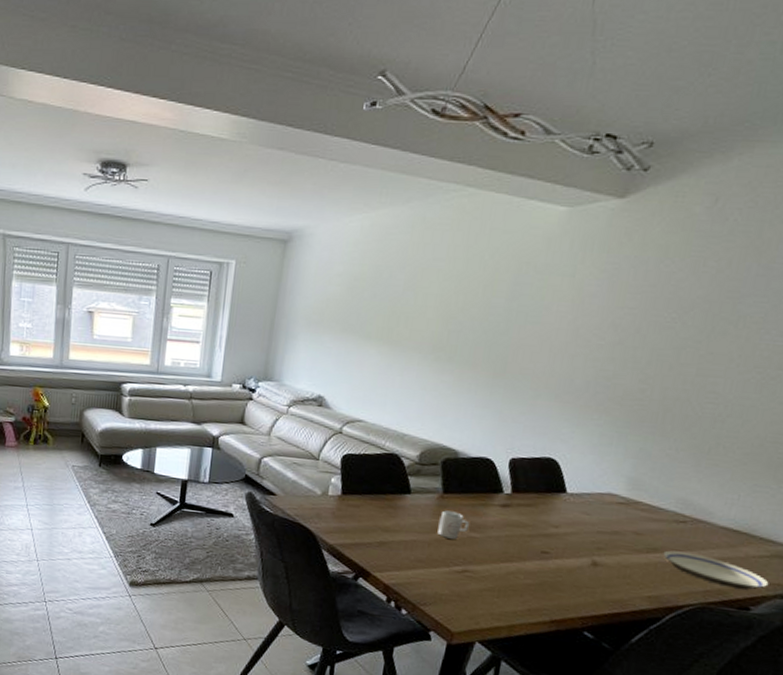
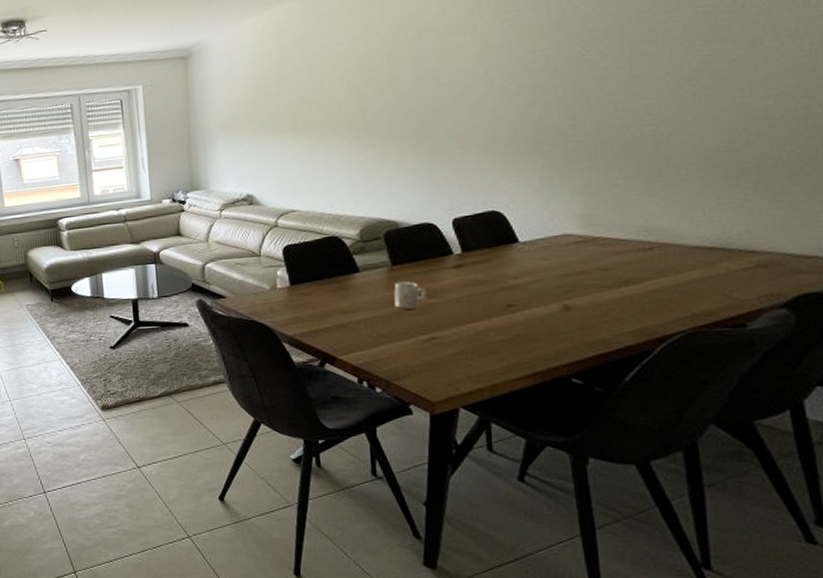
plate: present [663,550,769,590] -> none [637,278,761,307]

